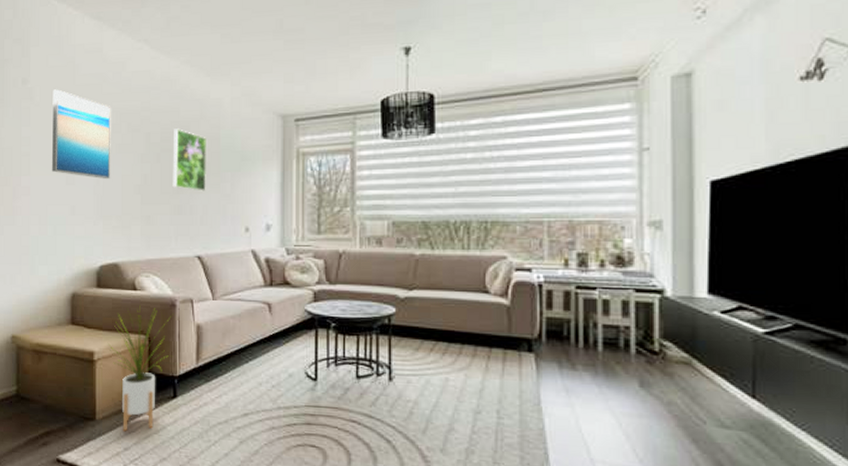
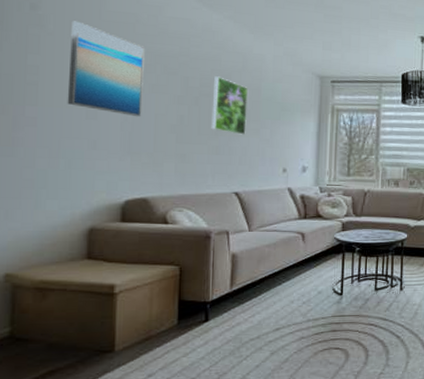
house plant: present [108,305,171,432] -> none [133,237,205,359]

